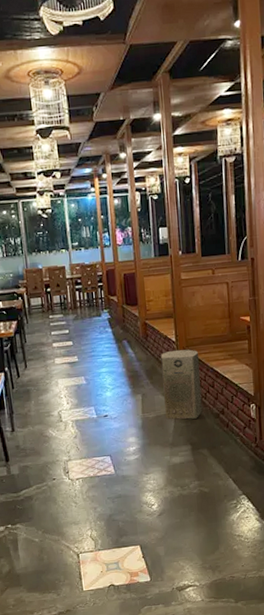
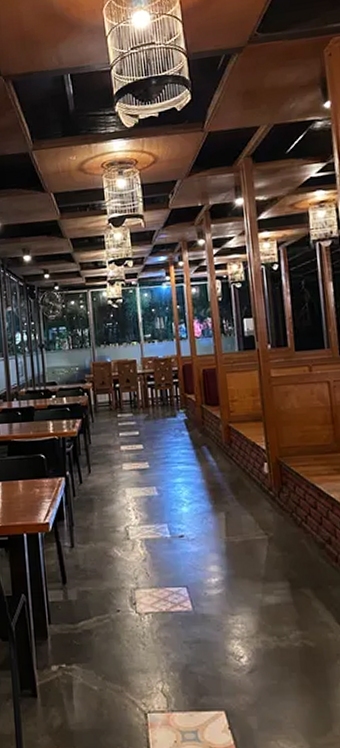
air purifier: present [160,349,203,420] -> none [248,460,303,548]

